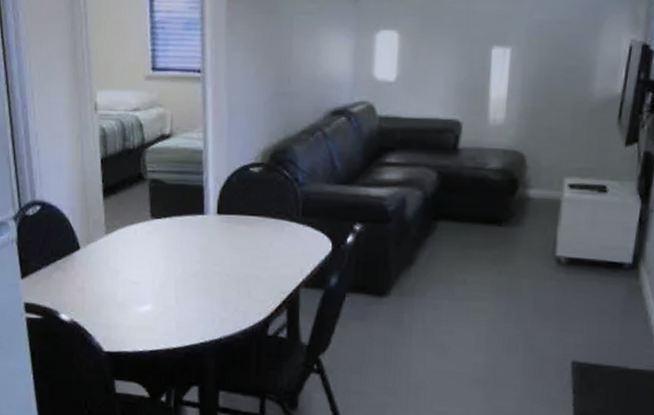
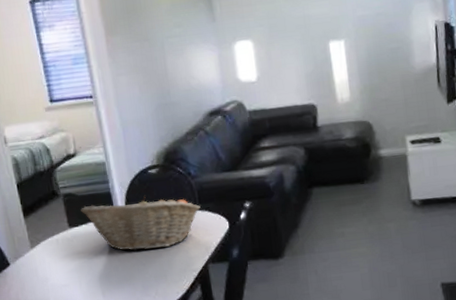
fruit basket: none [167,196,303,260] -> present [80,196,201,252]

